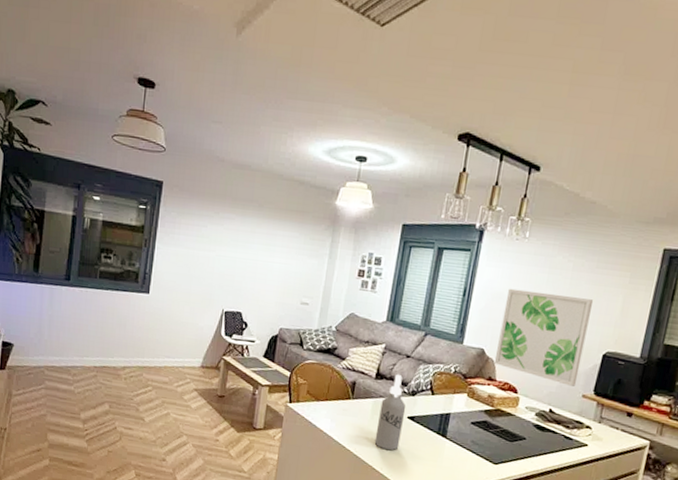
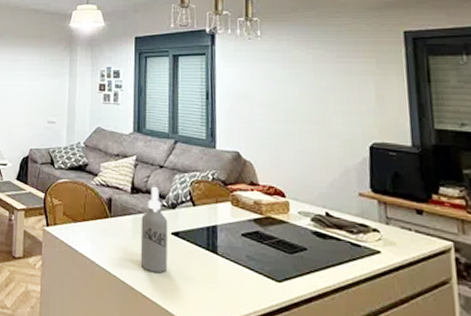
wall art: present [493,288,593,386] -> none [251,87,349,184]

